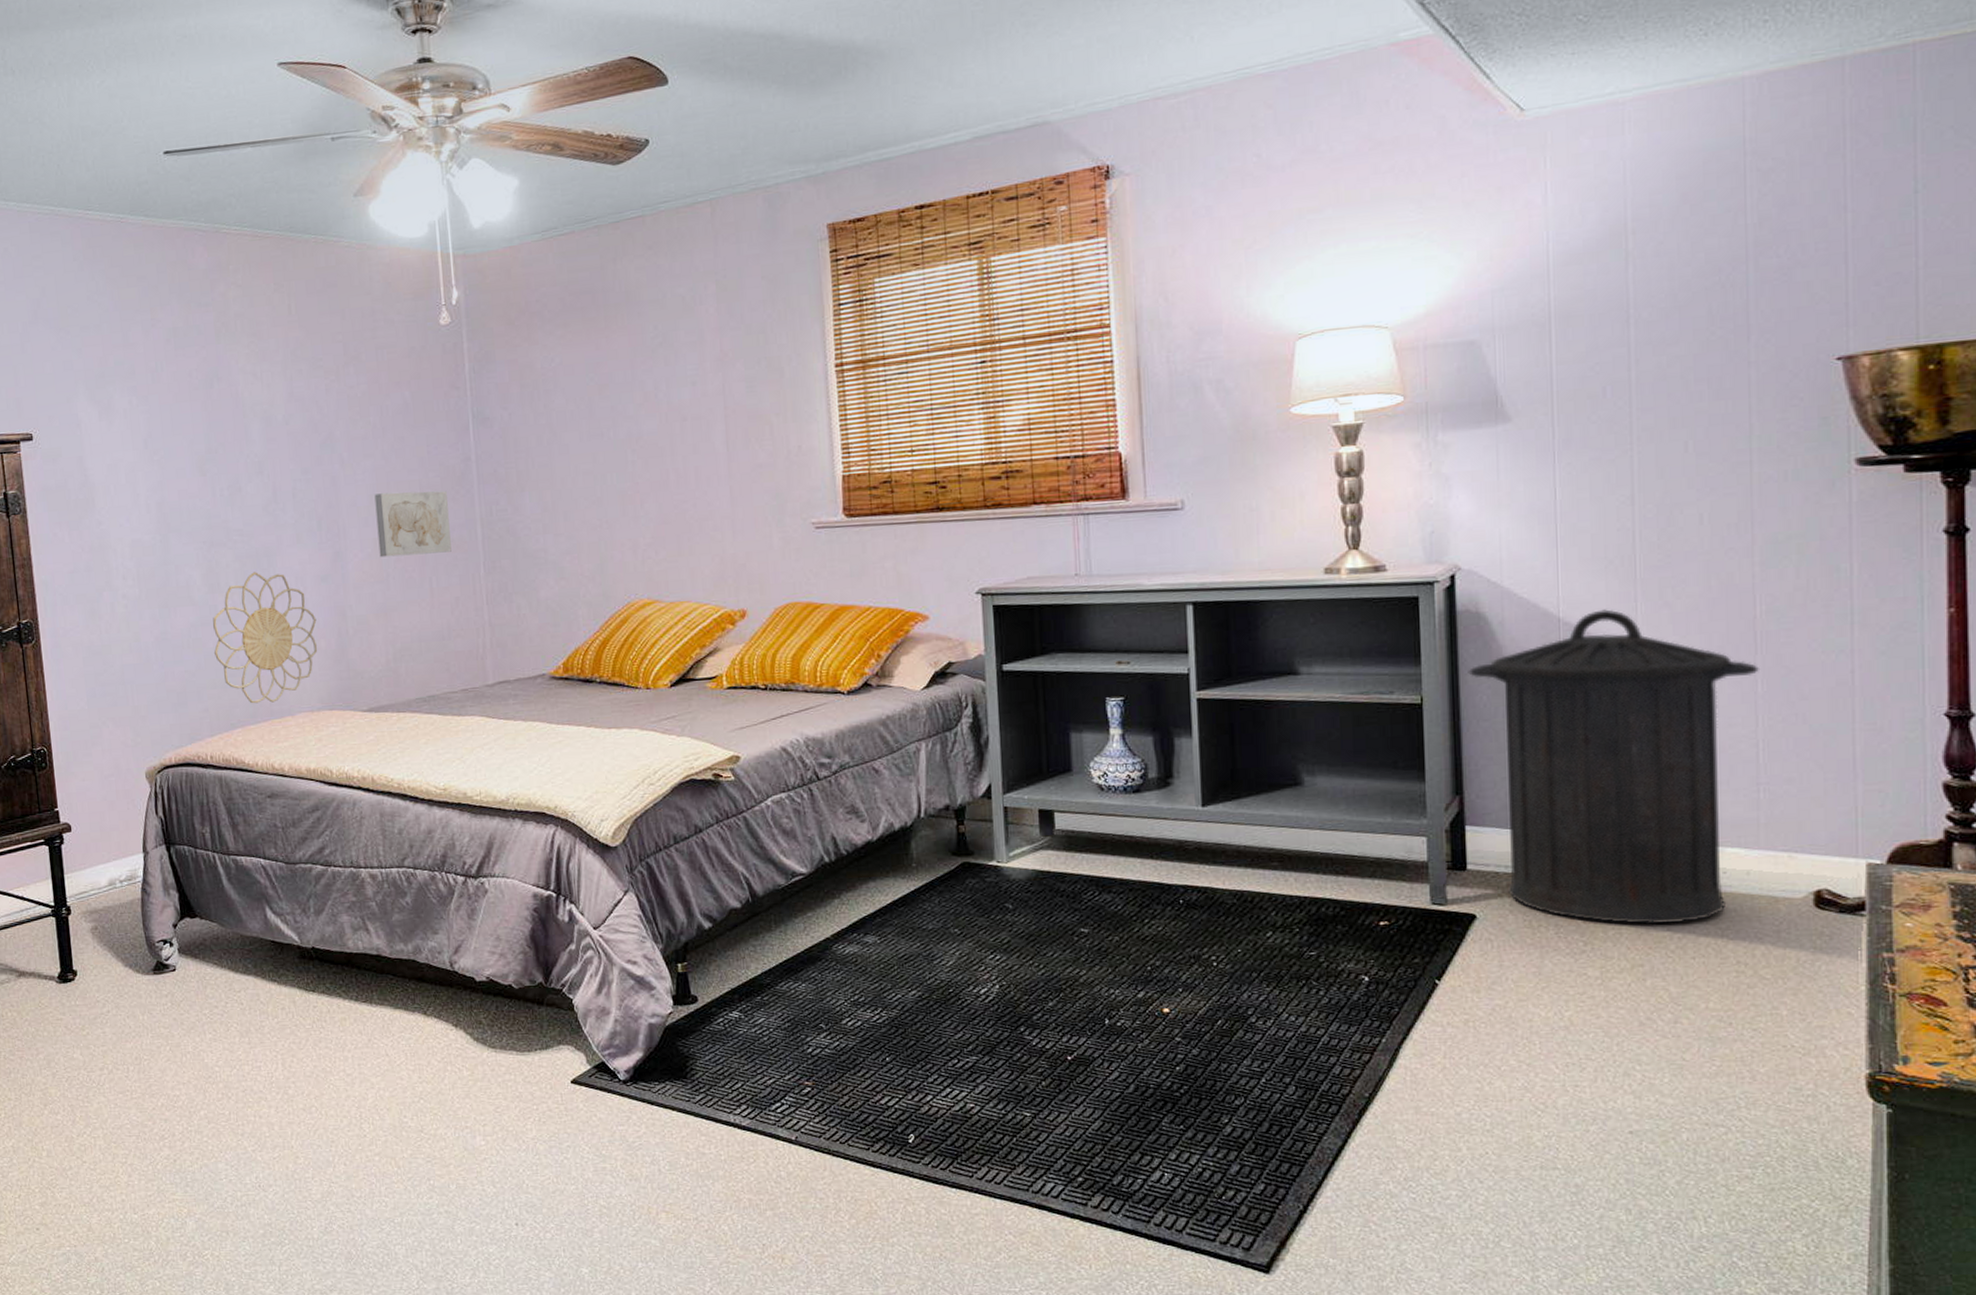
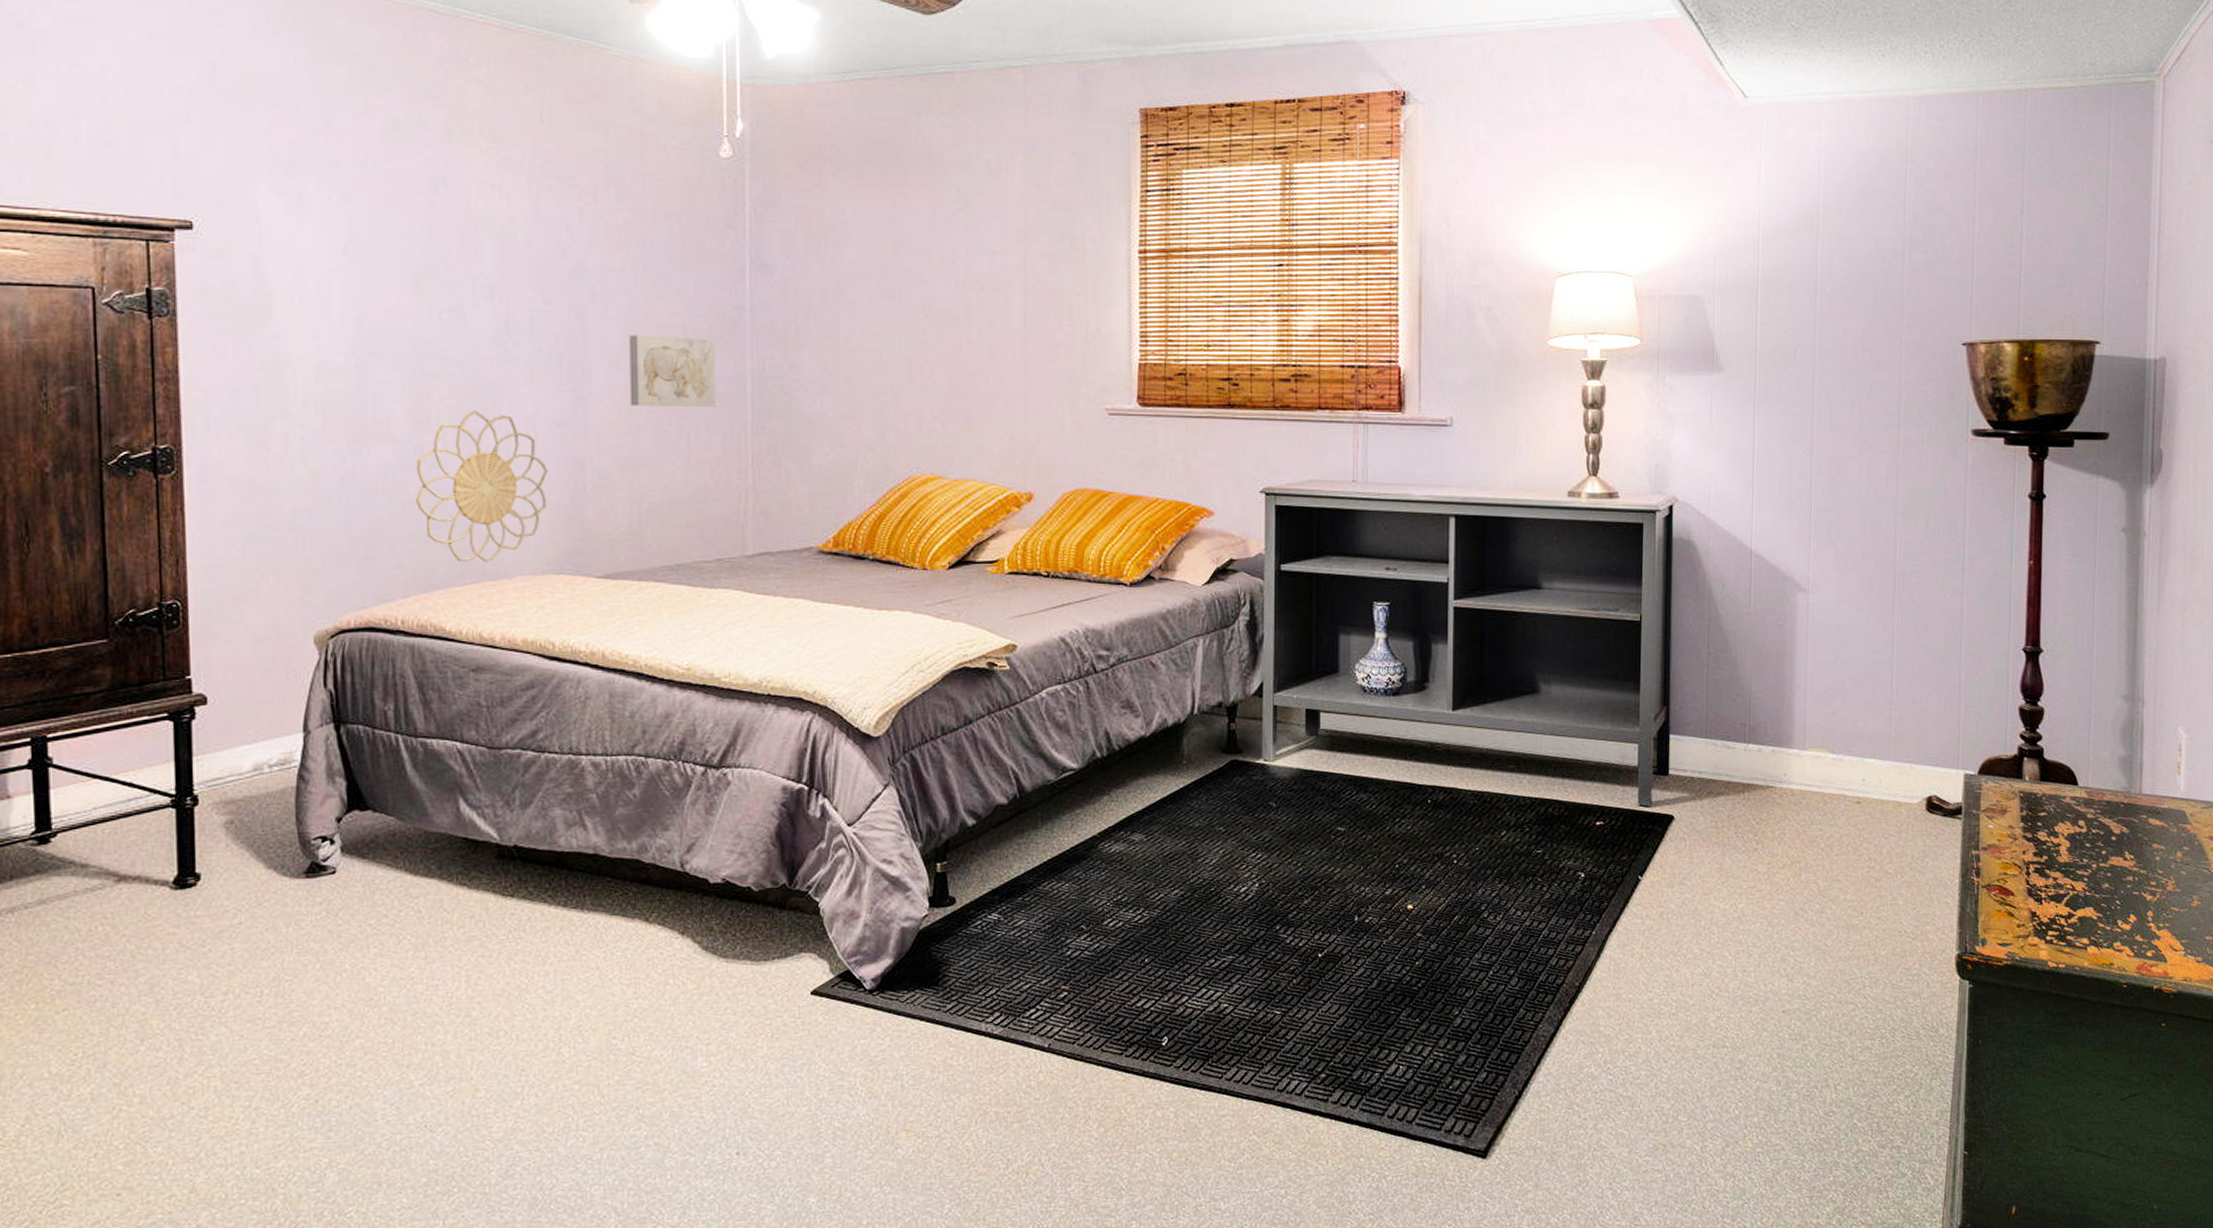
trash can: present [1468,609,1761,925] -> none [1679,545,1897,826]

